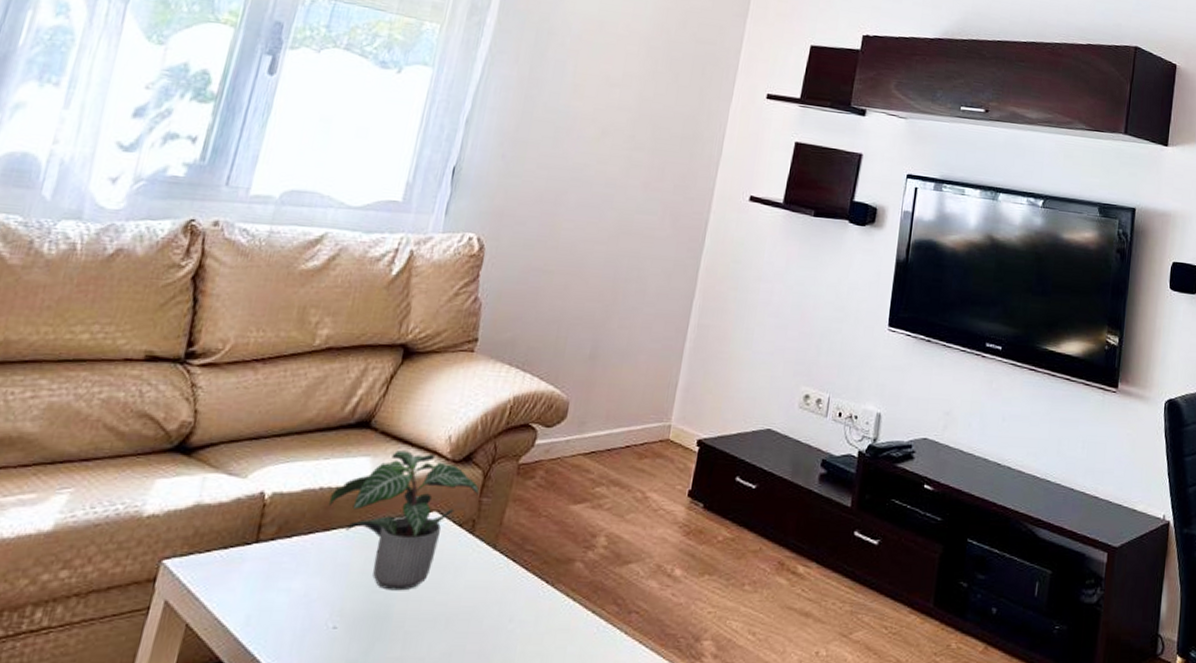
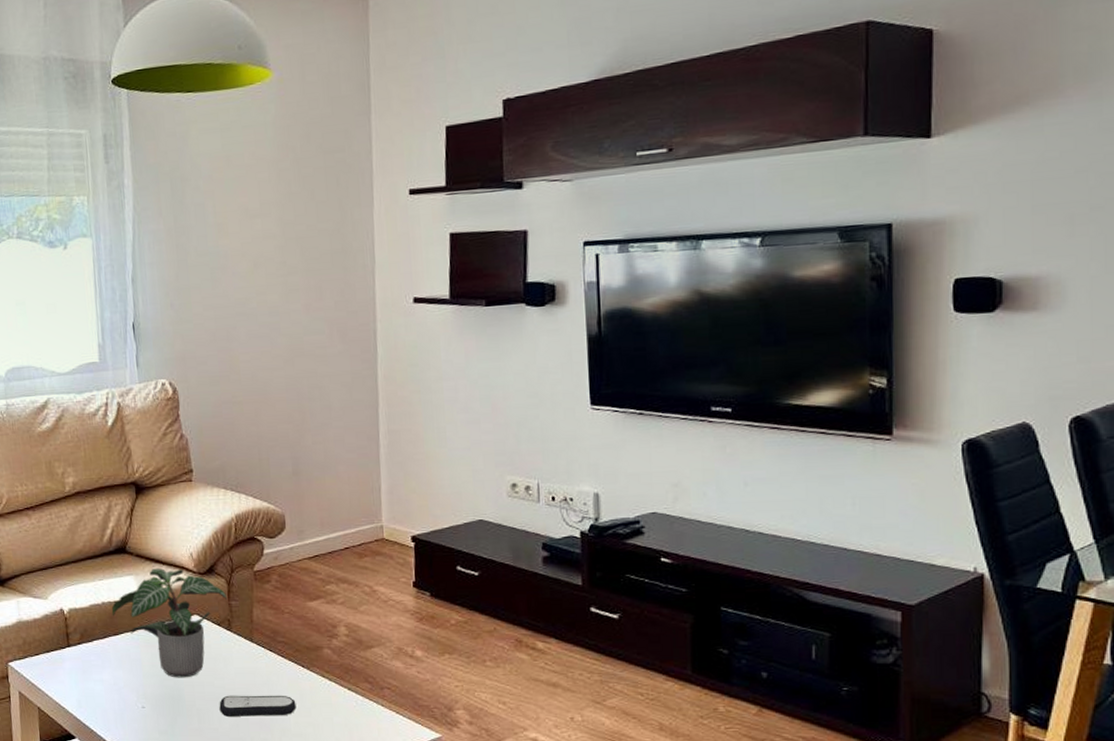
remote control: none [433,615,529,644] -> present [219,695,297,717]

